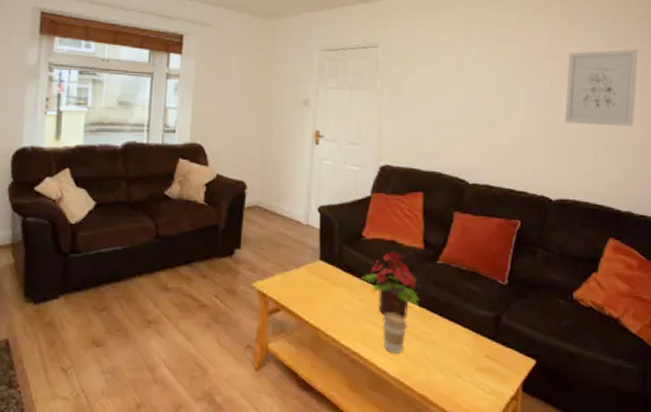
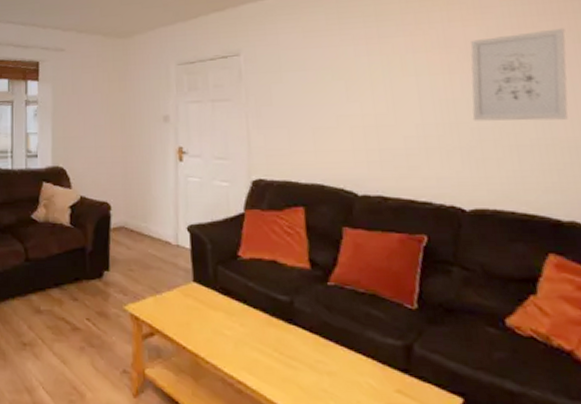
potted plant: present [361,250,420,319] -> none [240,271,311,346]
coffee cup: present [383,312,408,353] -> none [269,339,299,384]

